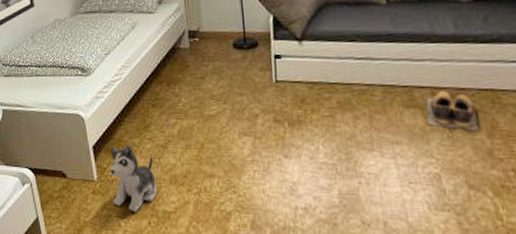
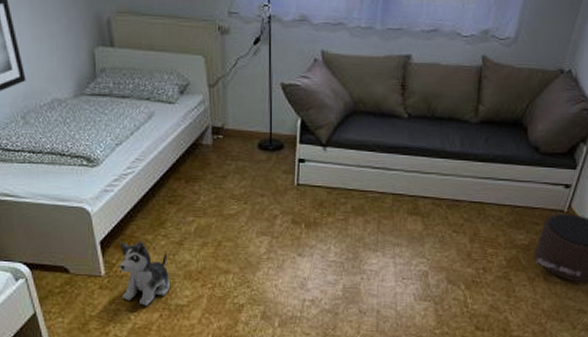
shoes: present [426,90,478,132] -> none [424,201,465,237]

